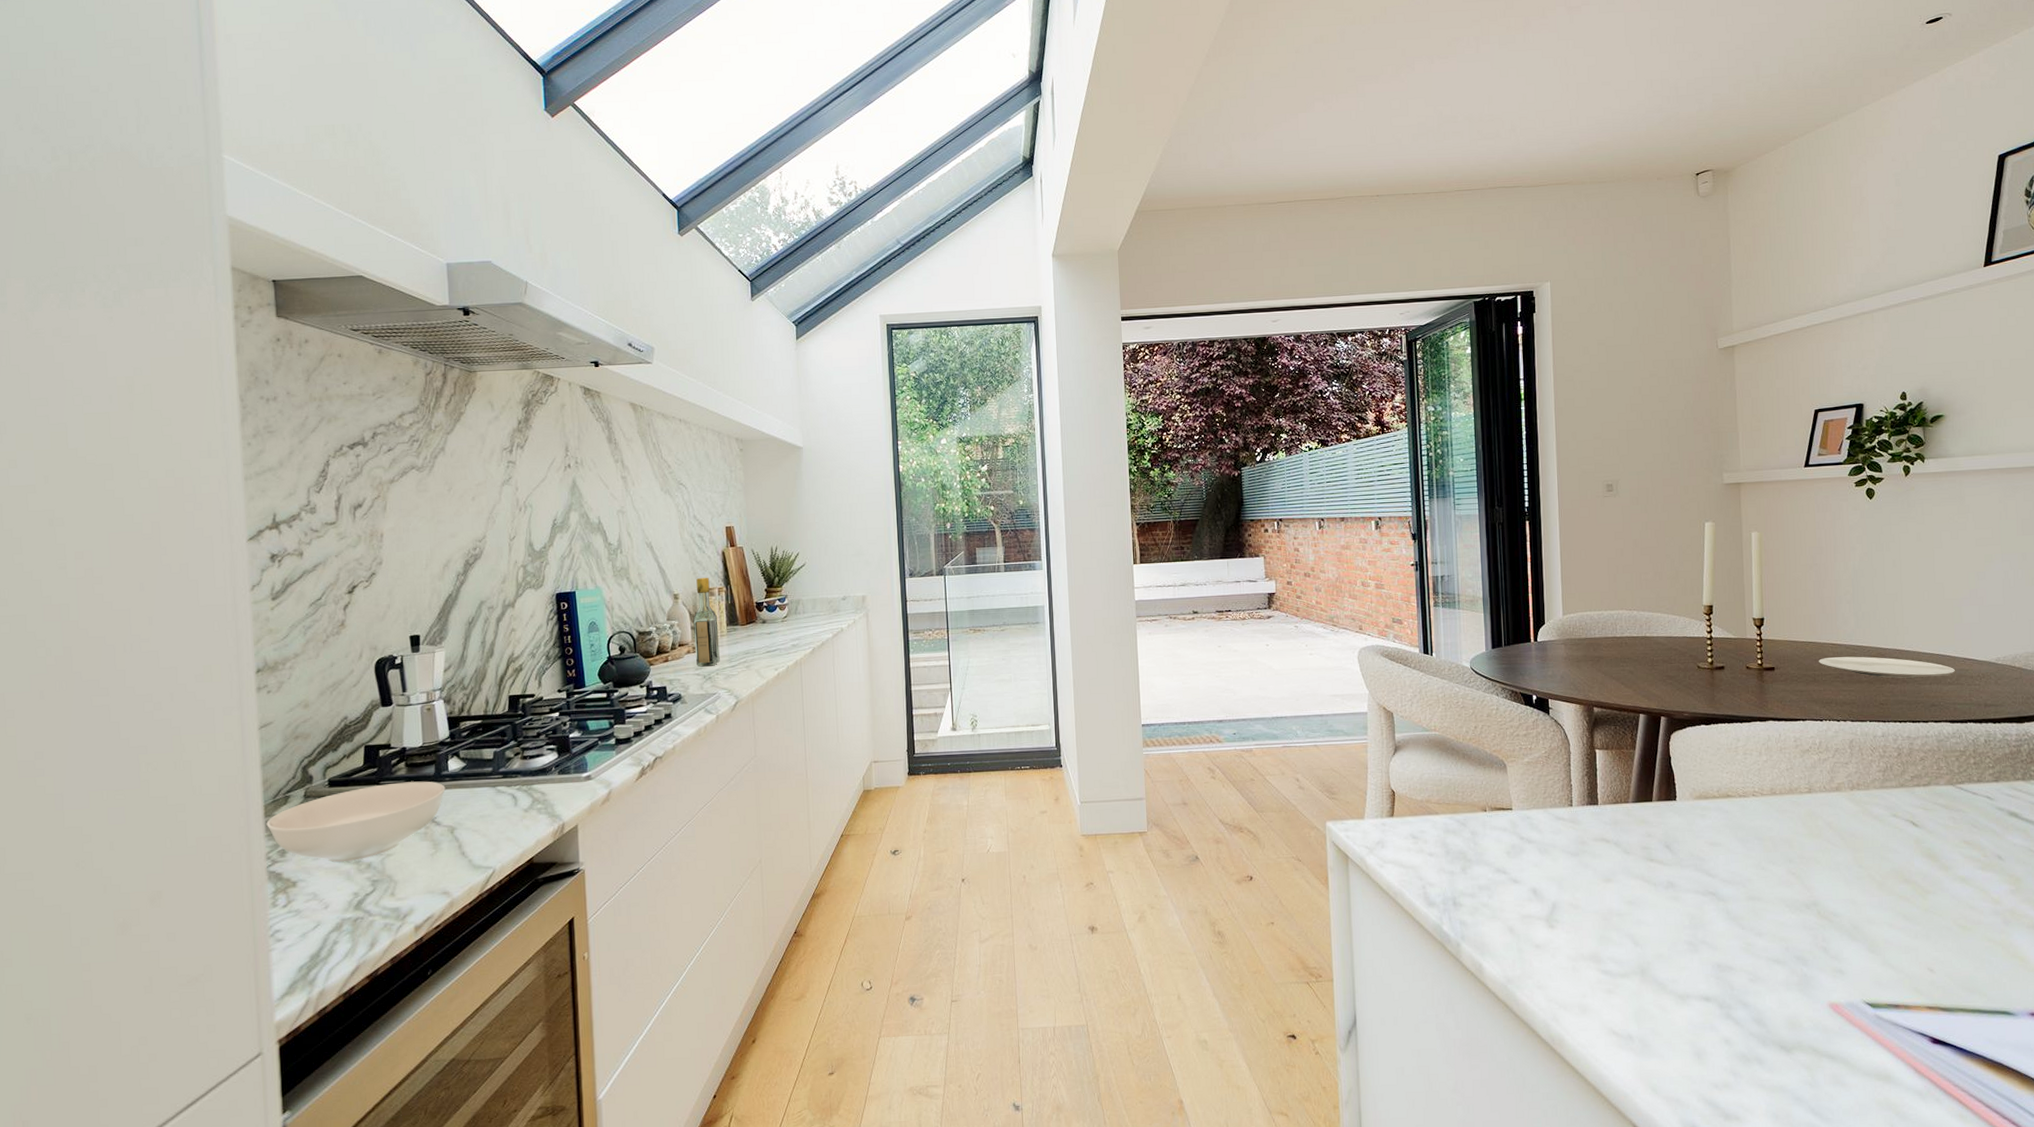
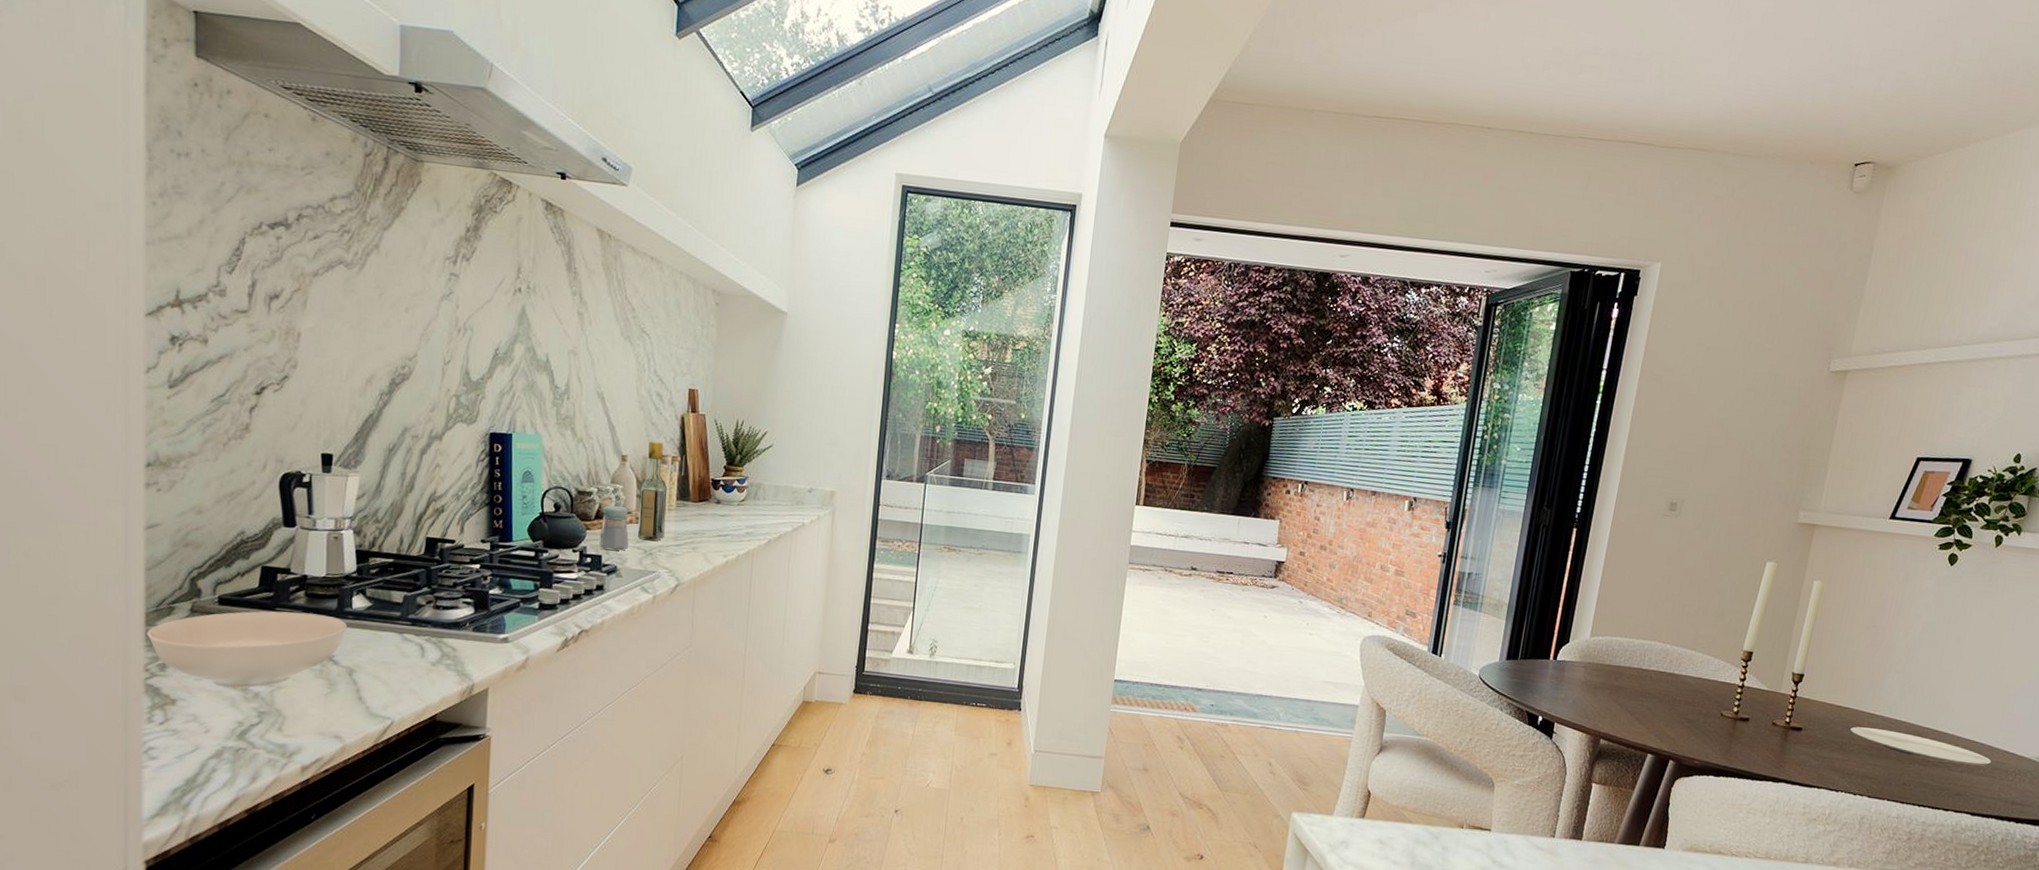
salt shaker: none [662,639,689,681] -> present [599,505,629,551]

